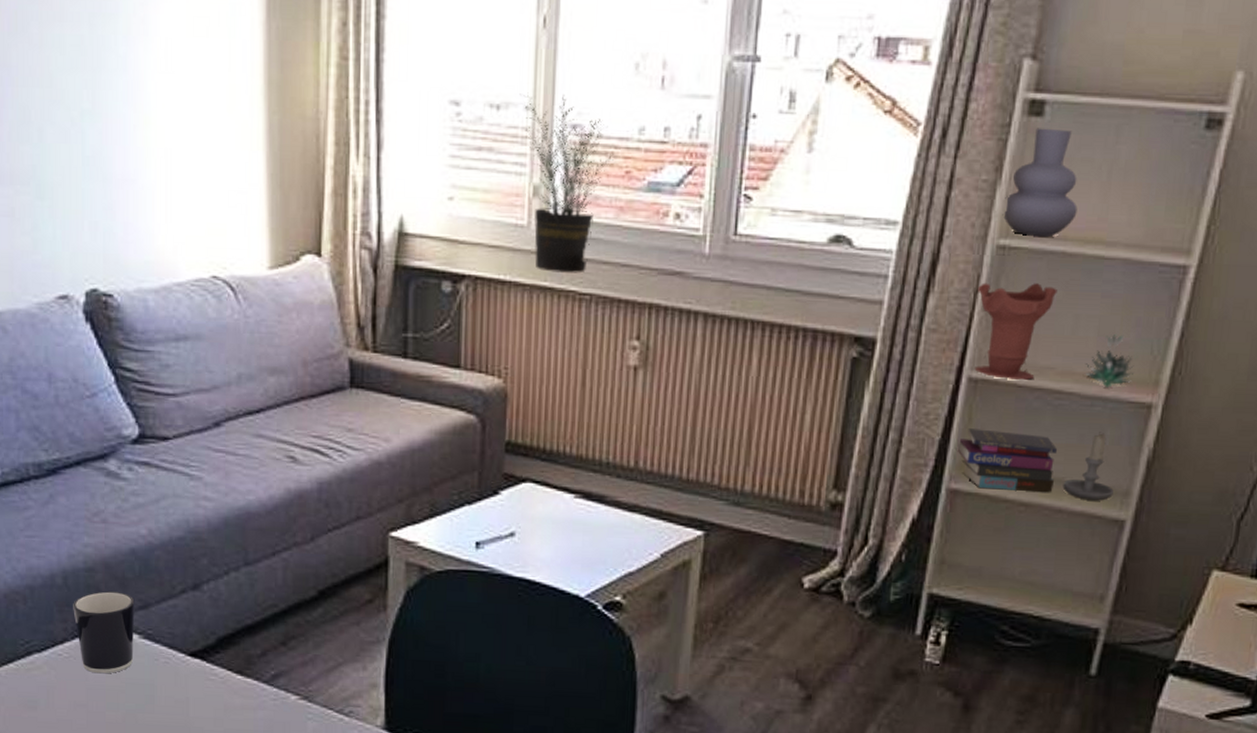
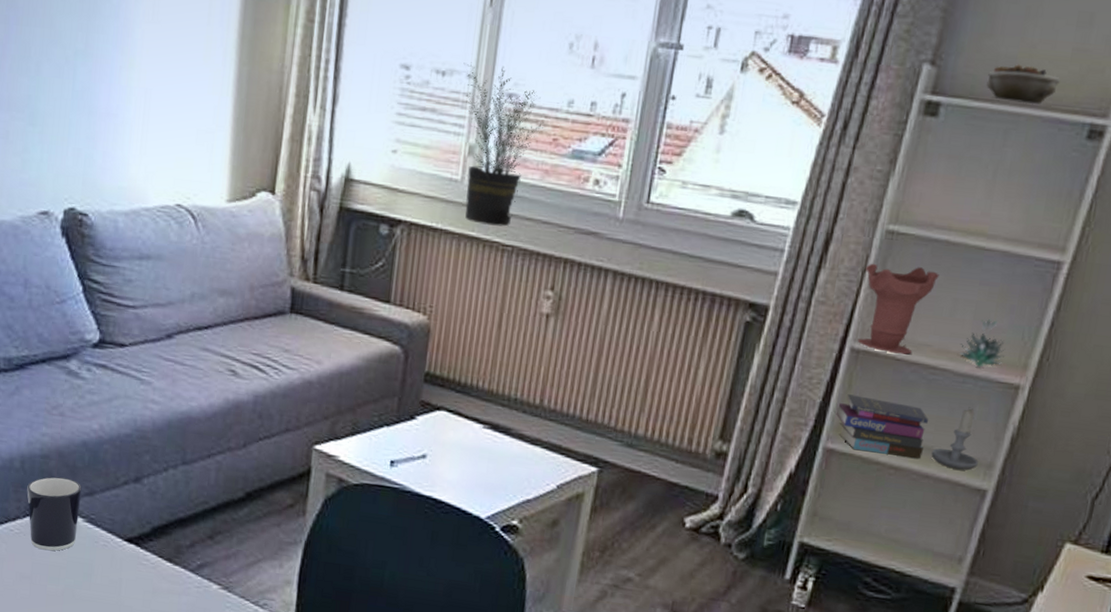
vase: present [1002,128,1078,237] -> none [893,127,965,226]
succulent planter: none [1093,50,1172,96] -> present [986,63,1060,105]

